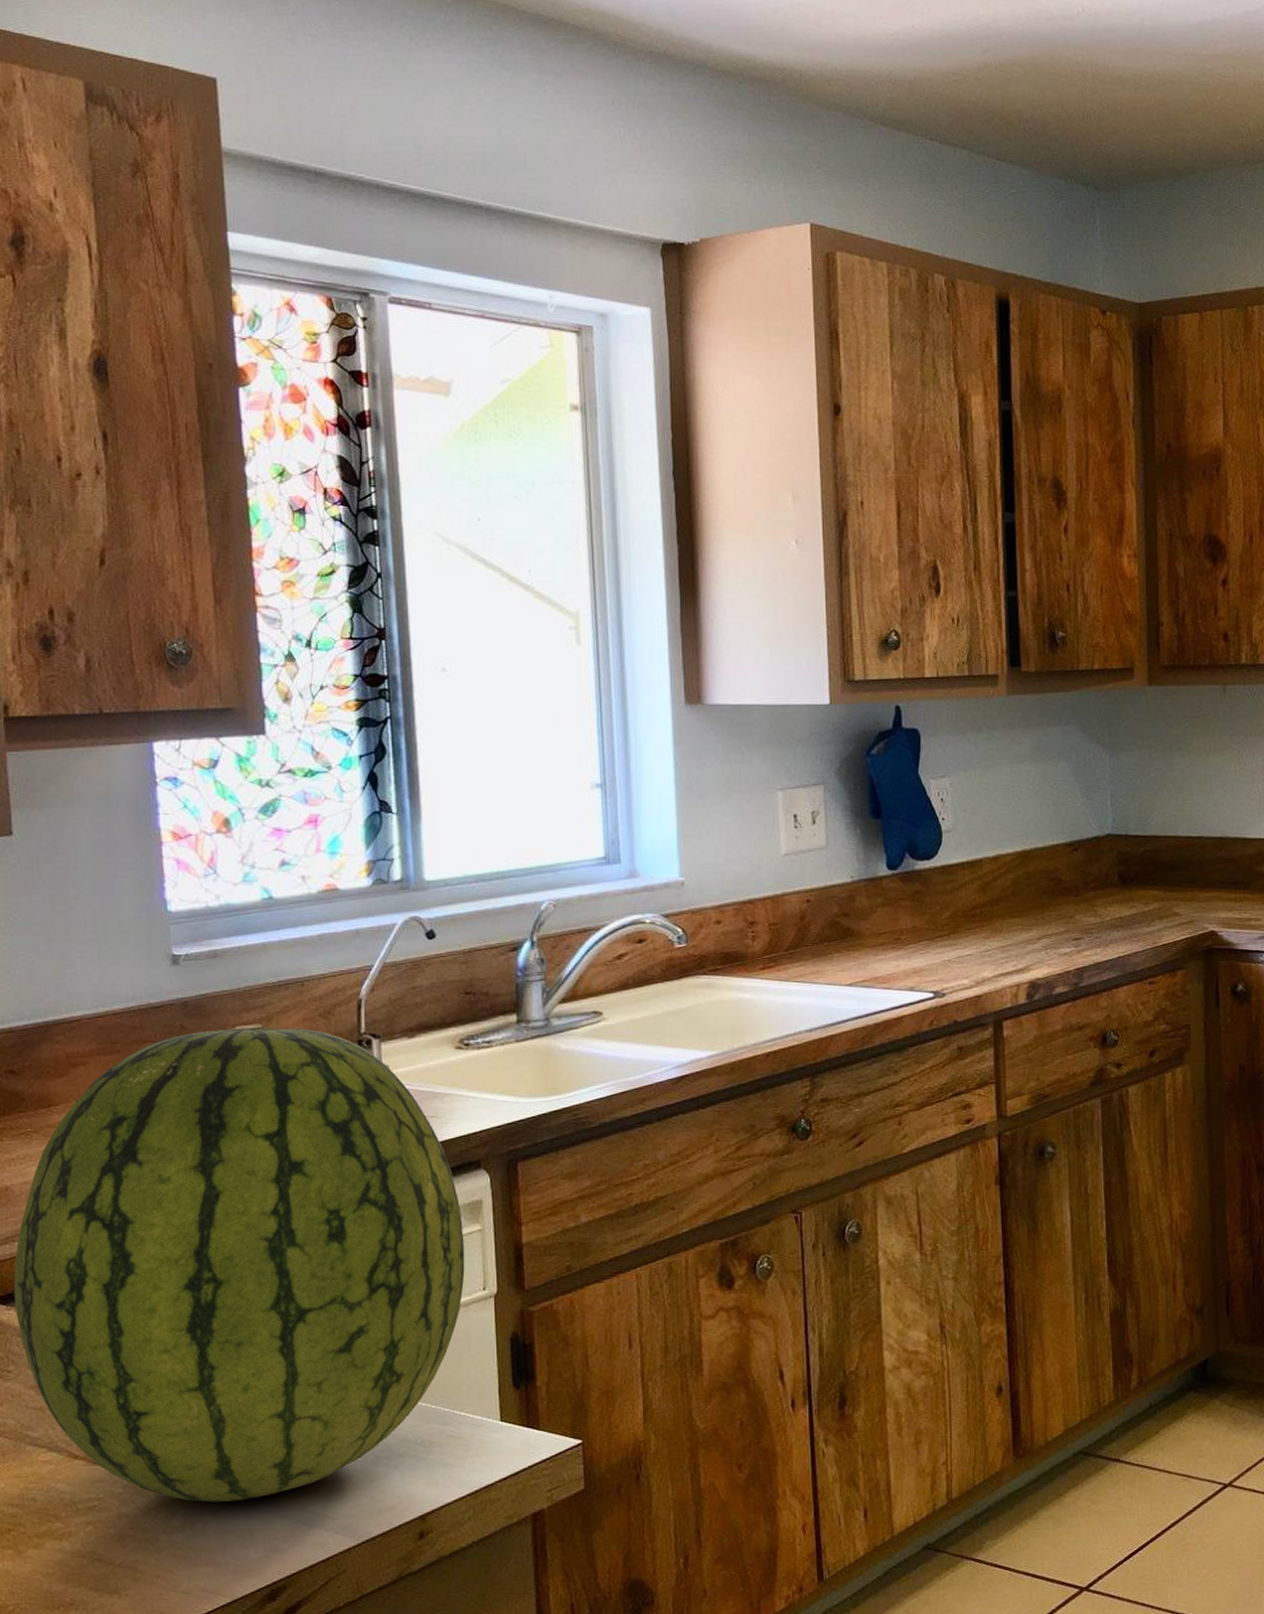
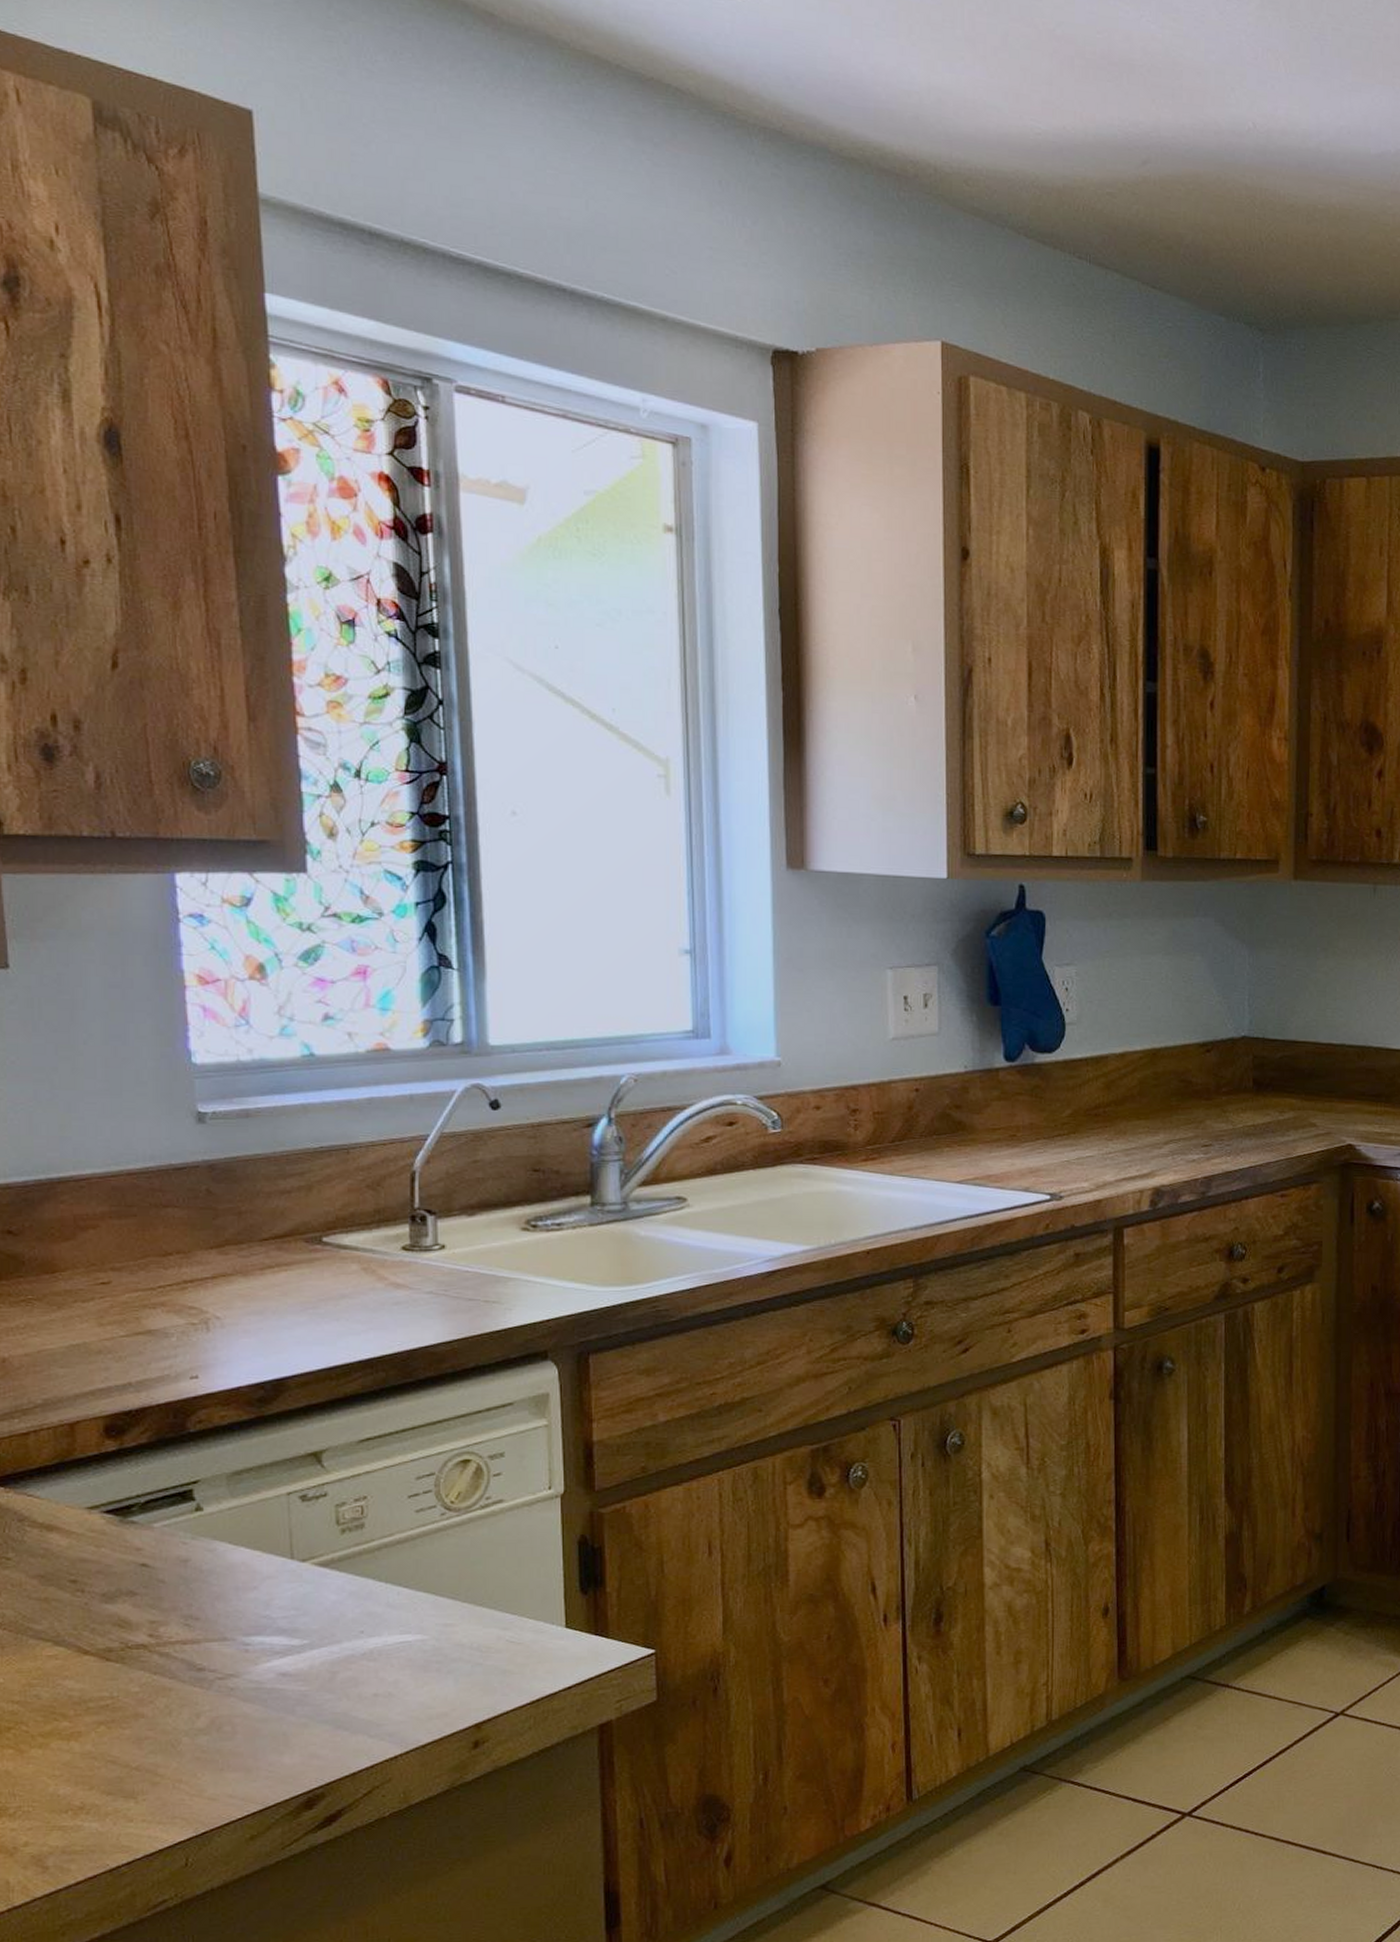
fruit: present [14,1024,465,1503] -> none [13,1192,529,1705]

